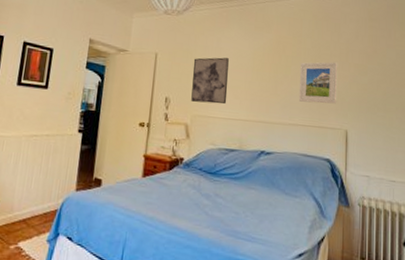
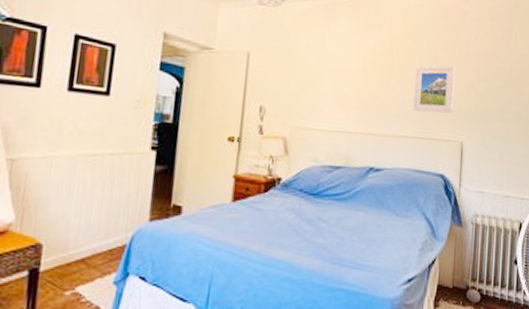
wall art: present [191,57,229,104] -> none [290,58,335,114]

